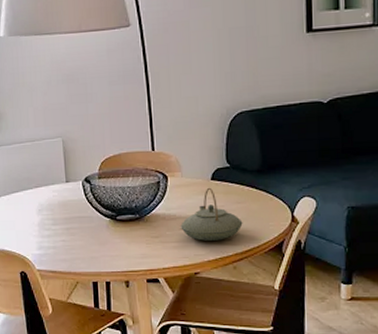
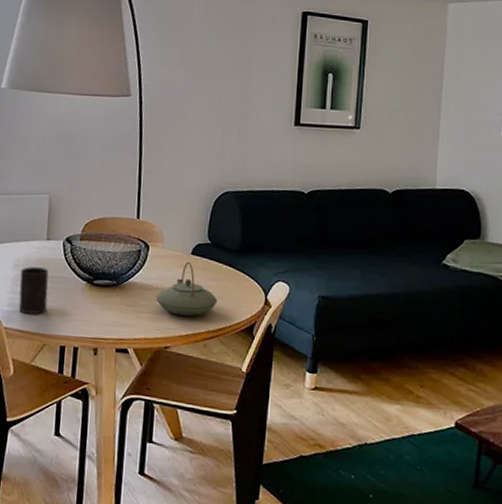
cup: none [45,209,75,256] -> present [18,266,49,315]

